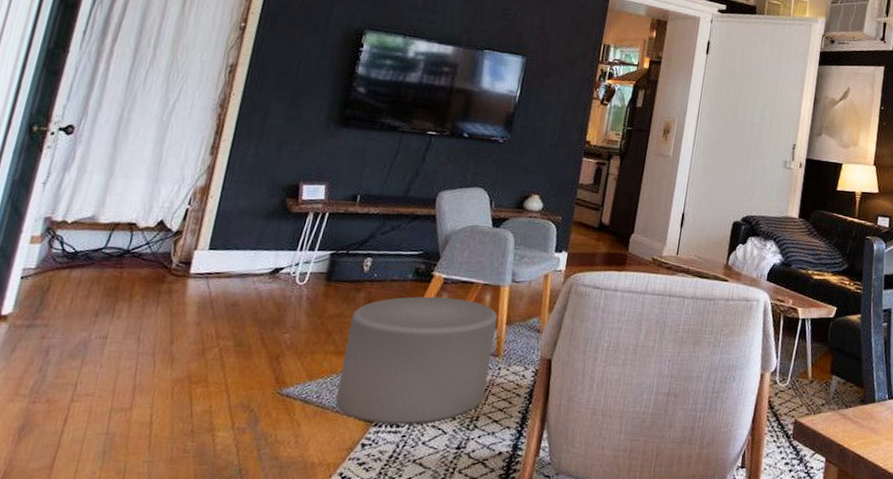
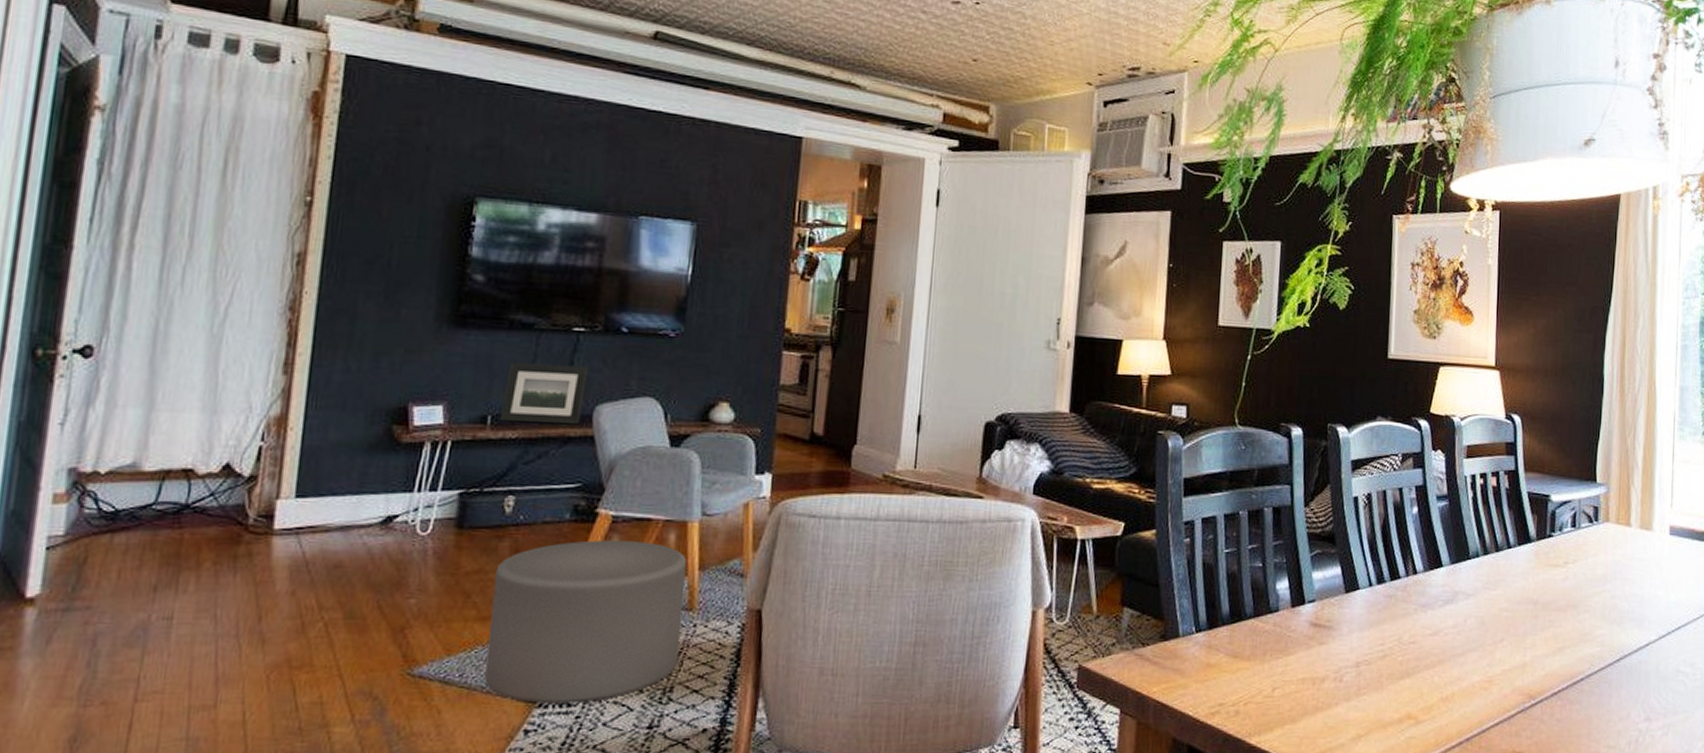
picture frame: none [366,155,437,206] -> present [499,362,589,425]

